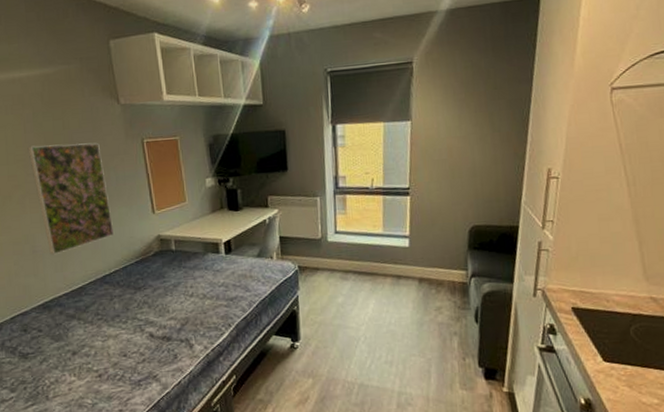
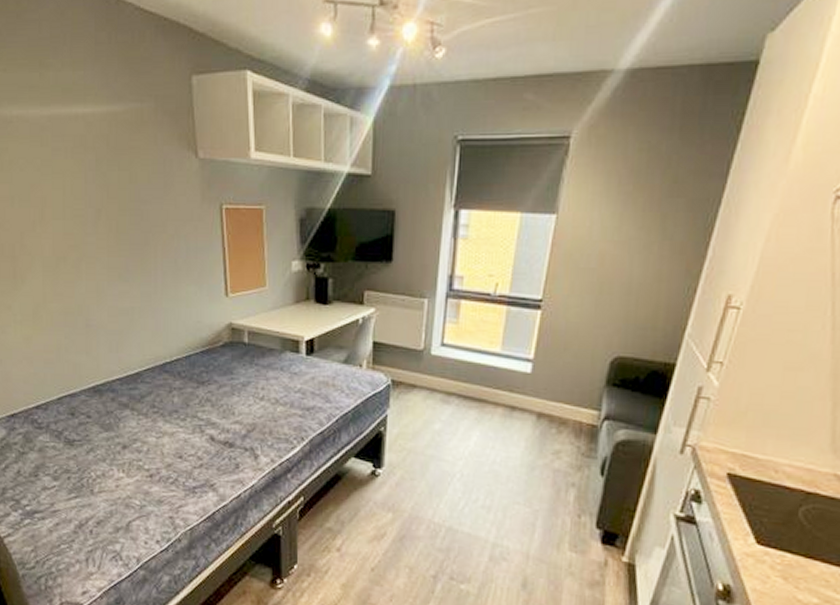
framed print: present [27,143,115,255] -> none [87,199,180,332]

